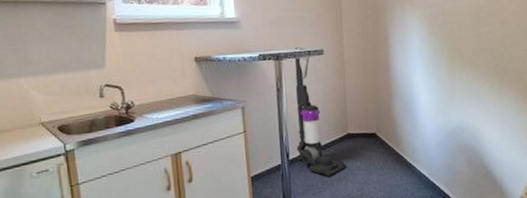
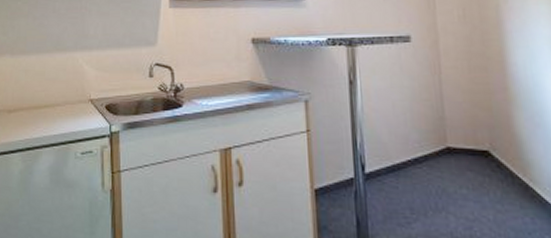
vacuum cleaner: present [294,47,347,176] -> none [371,32,446,203]

